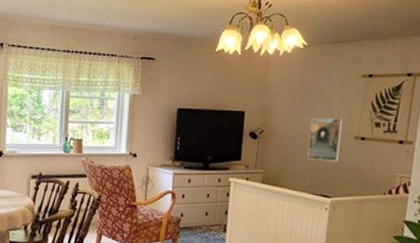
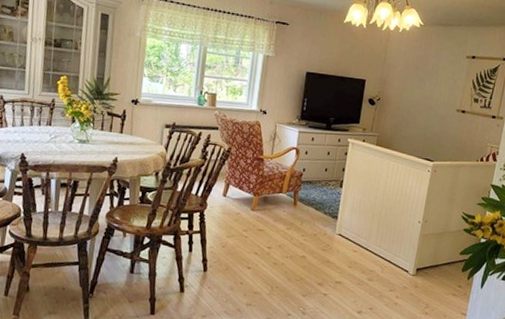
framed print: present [307,118,343,162] -> none [416,90,448,131]

